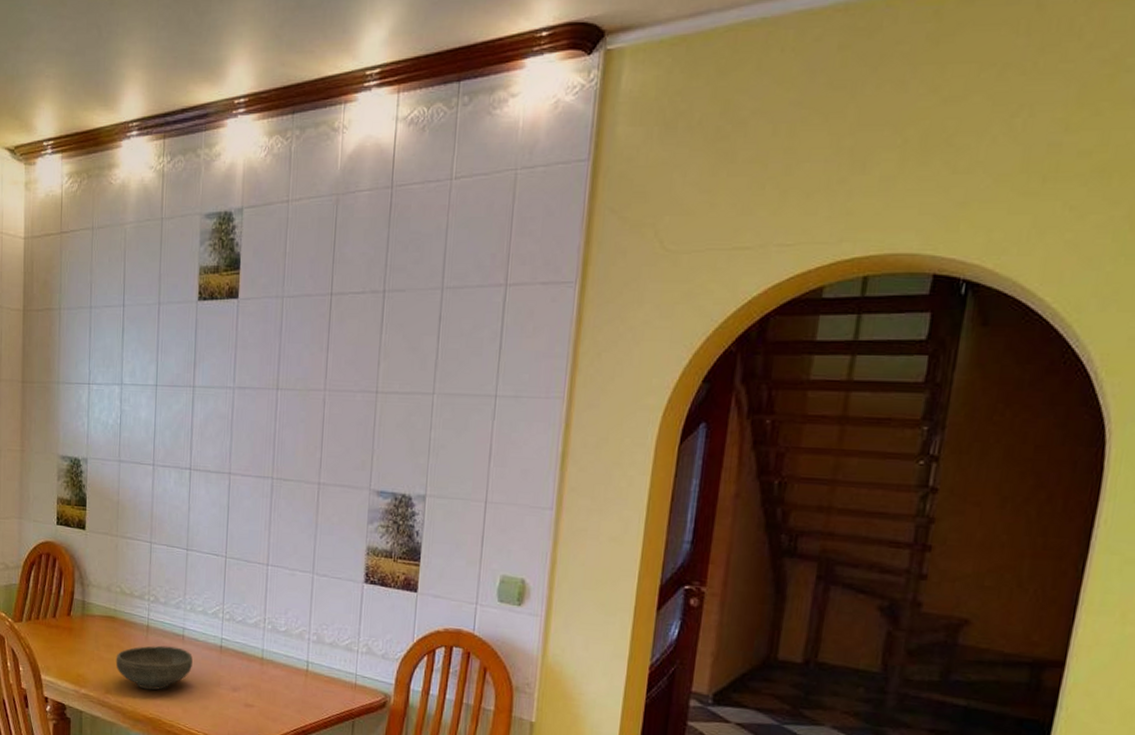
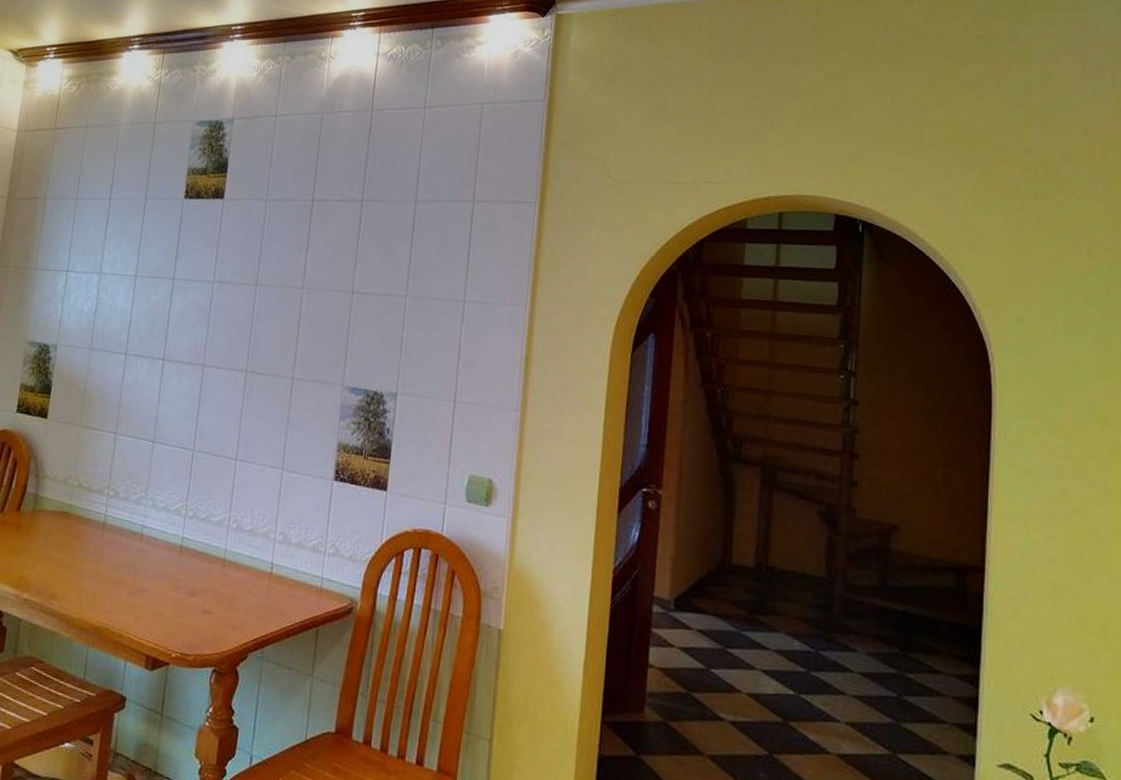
bowl: present [115,645,193,691] -> none [64,544,150,595]

